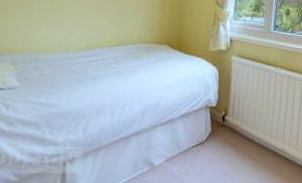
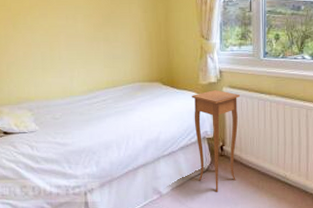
side table: none [196,58,247,164] -> present [191,90,240,192]

